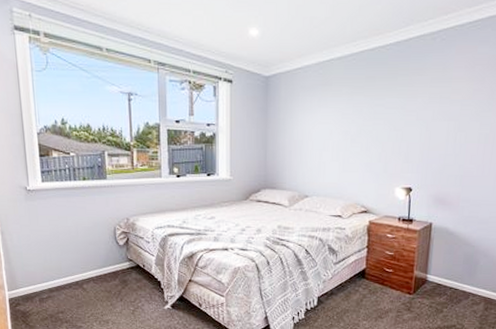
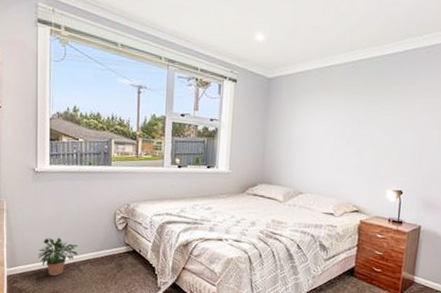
potted plant: none [38,257,80,296] -> present [38,238,78,276]

